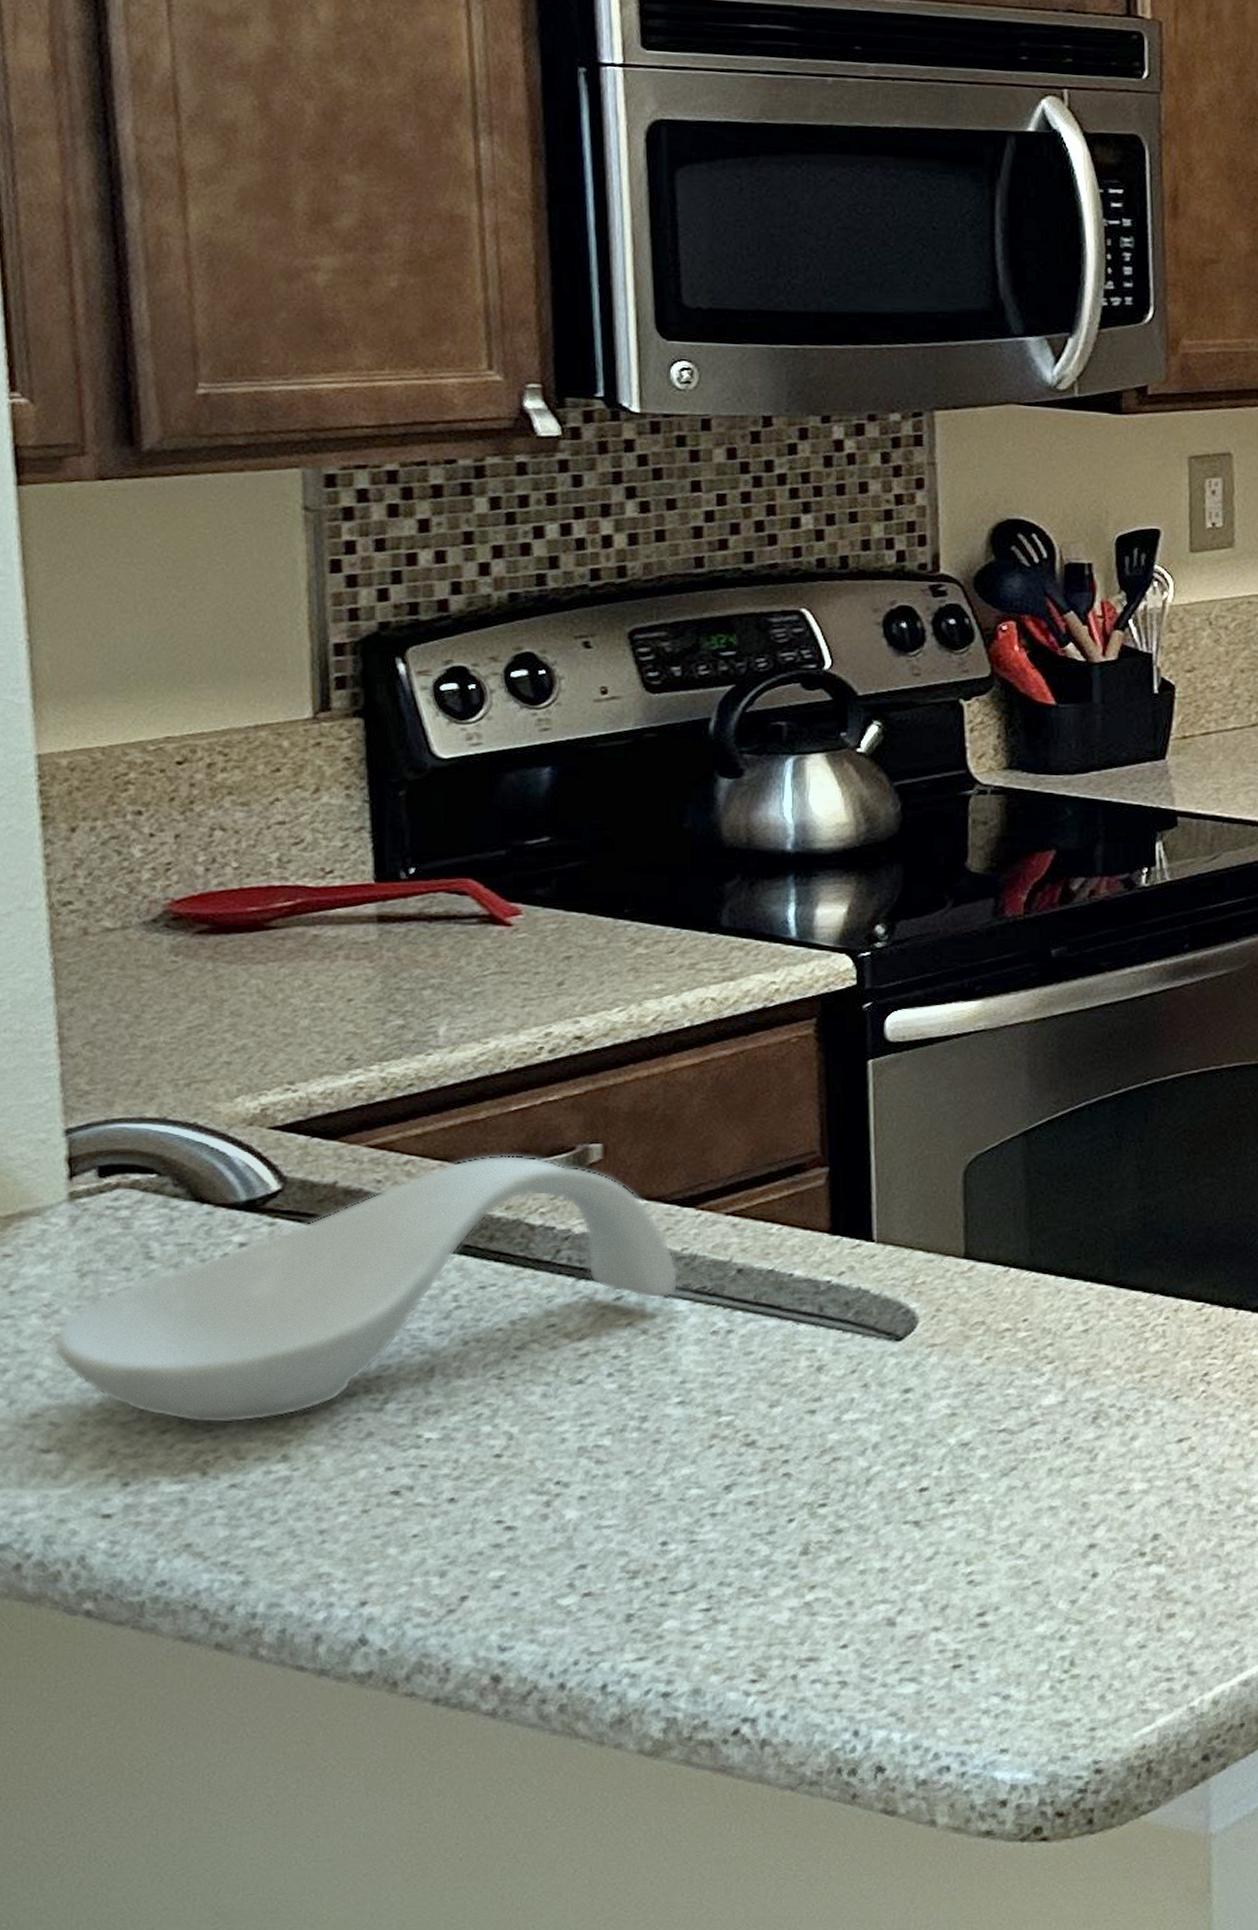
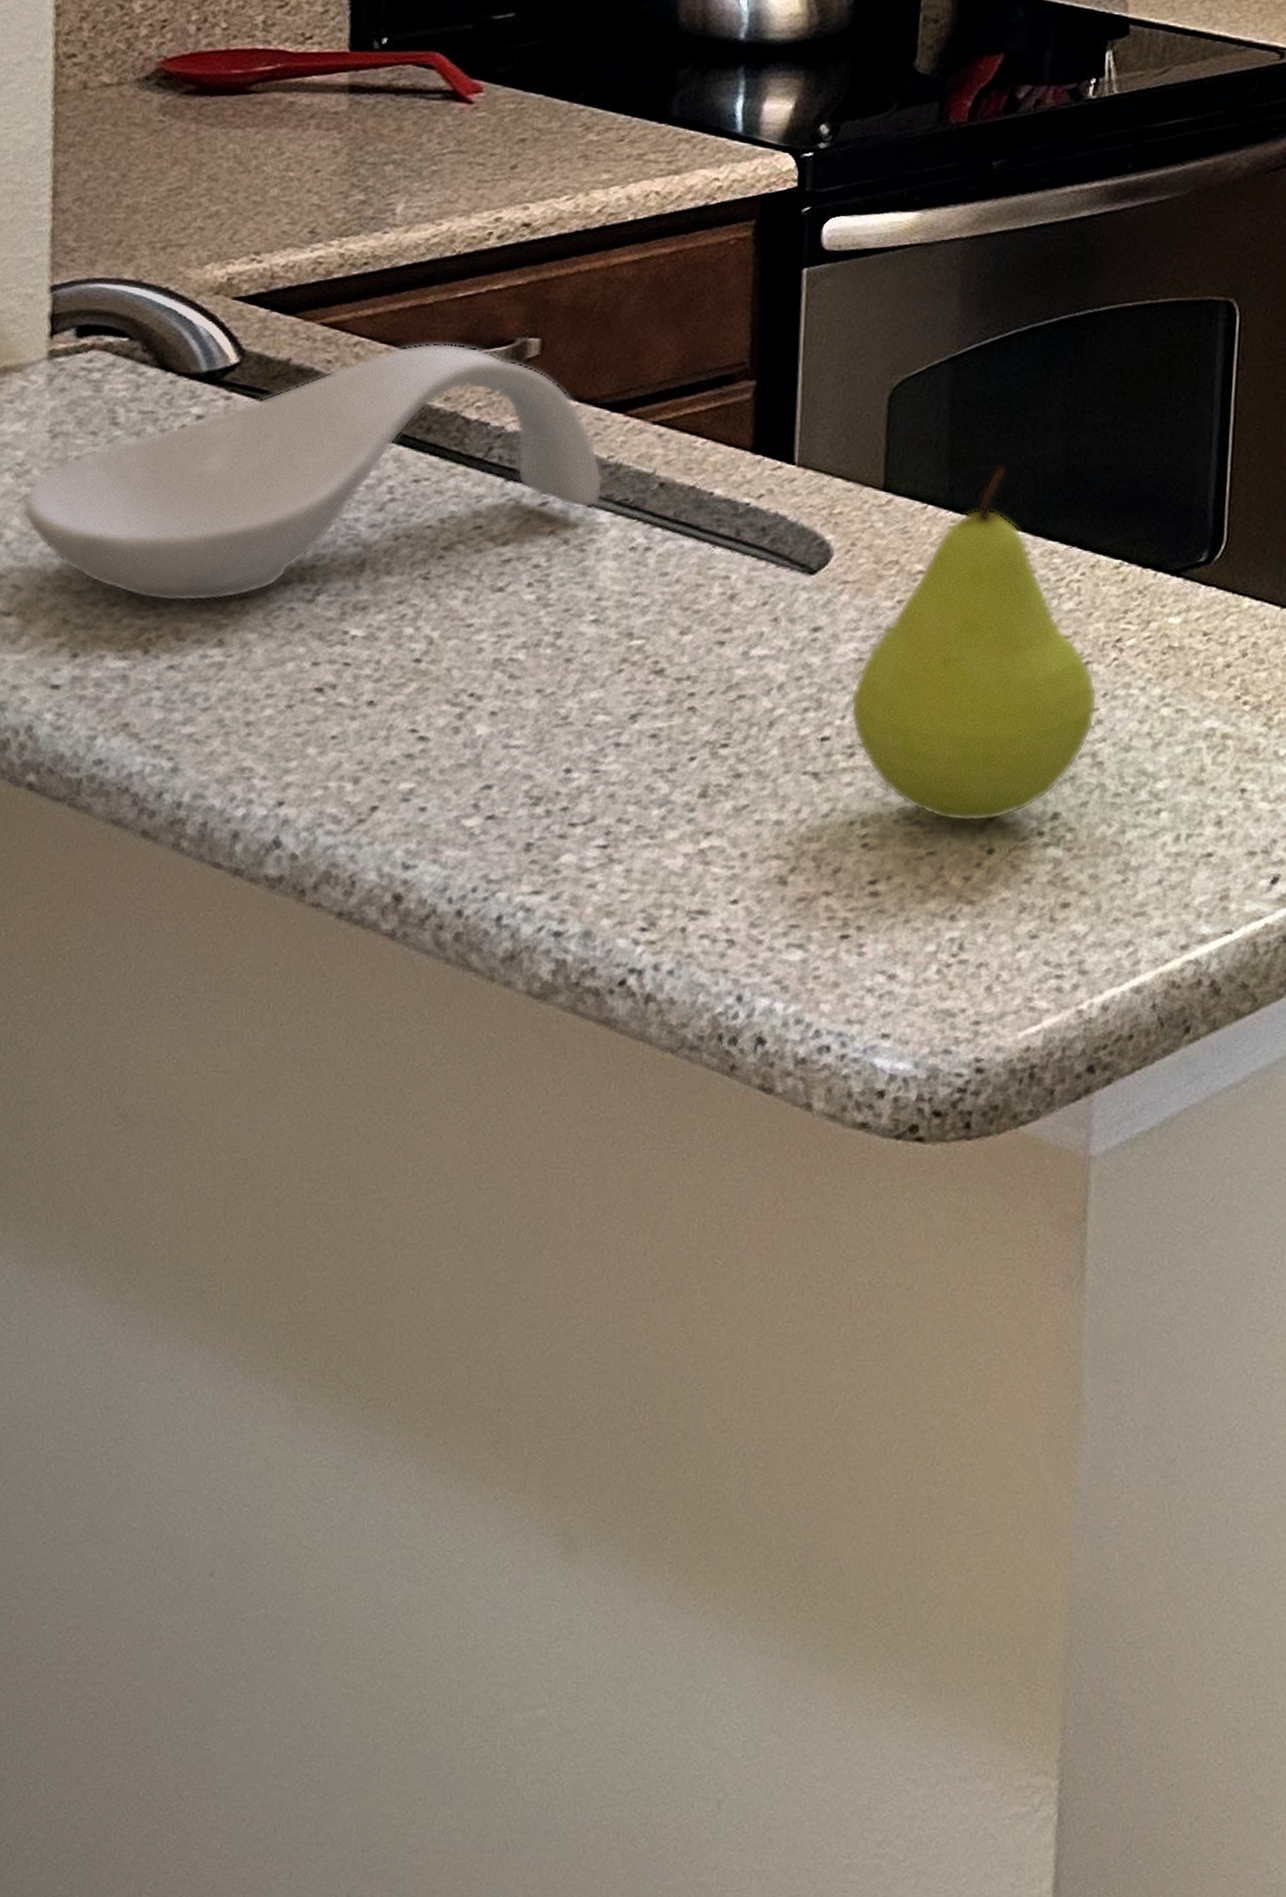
fruit: none [946,1226,1189,1551] -> present [850,464,1098,823]

